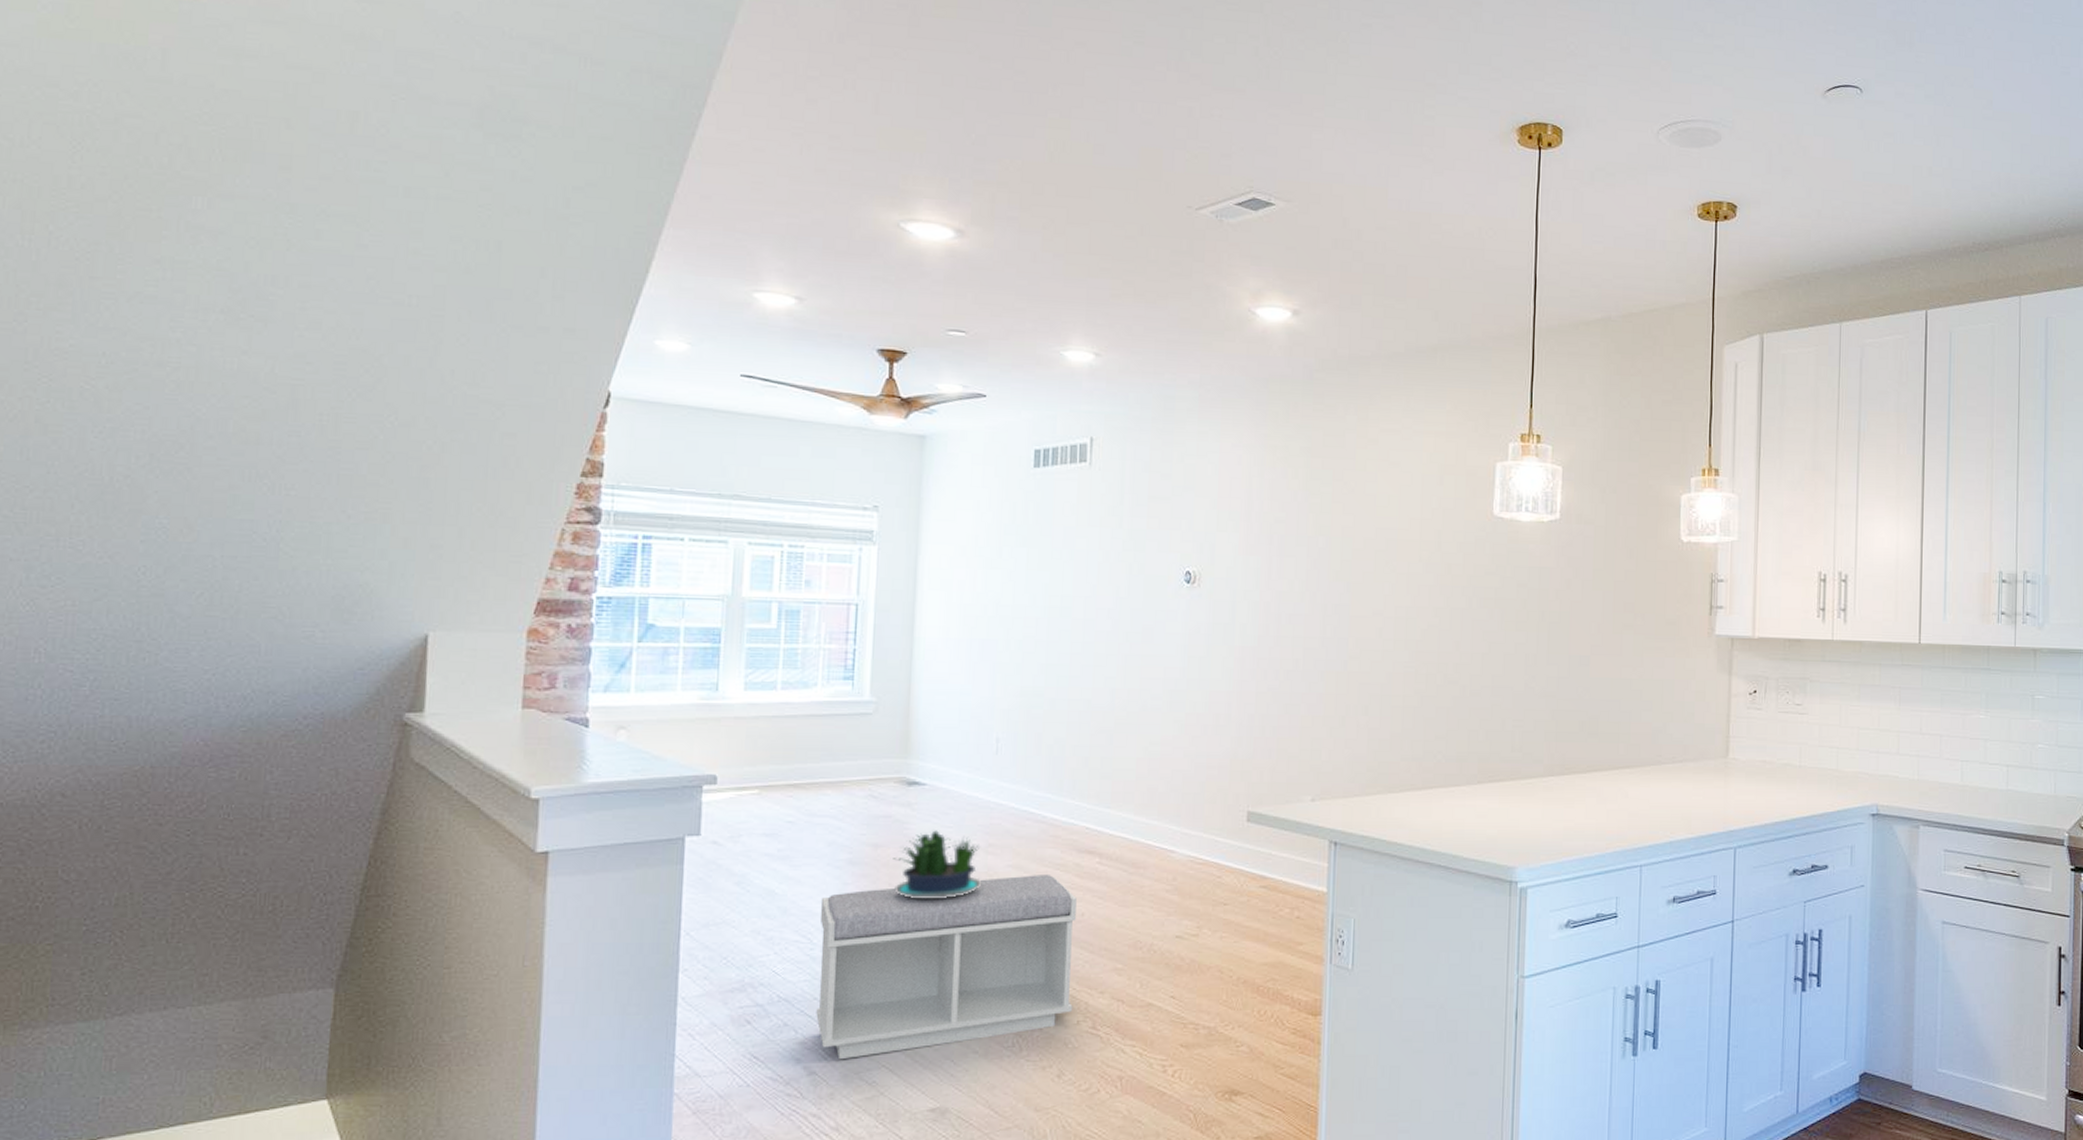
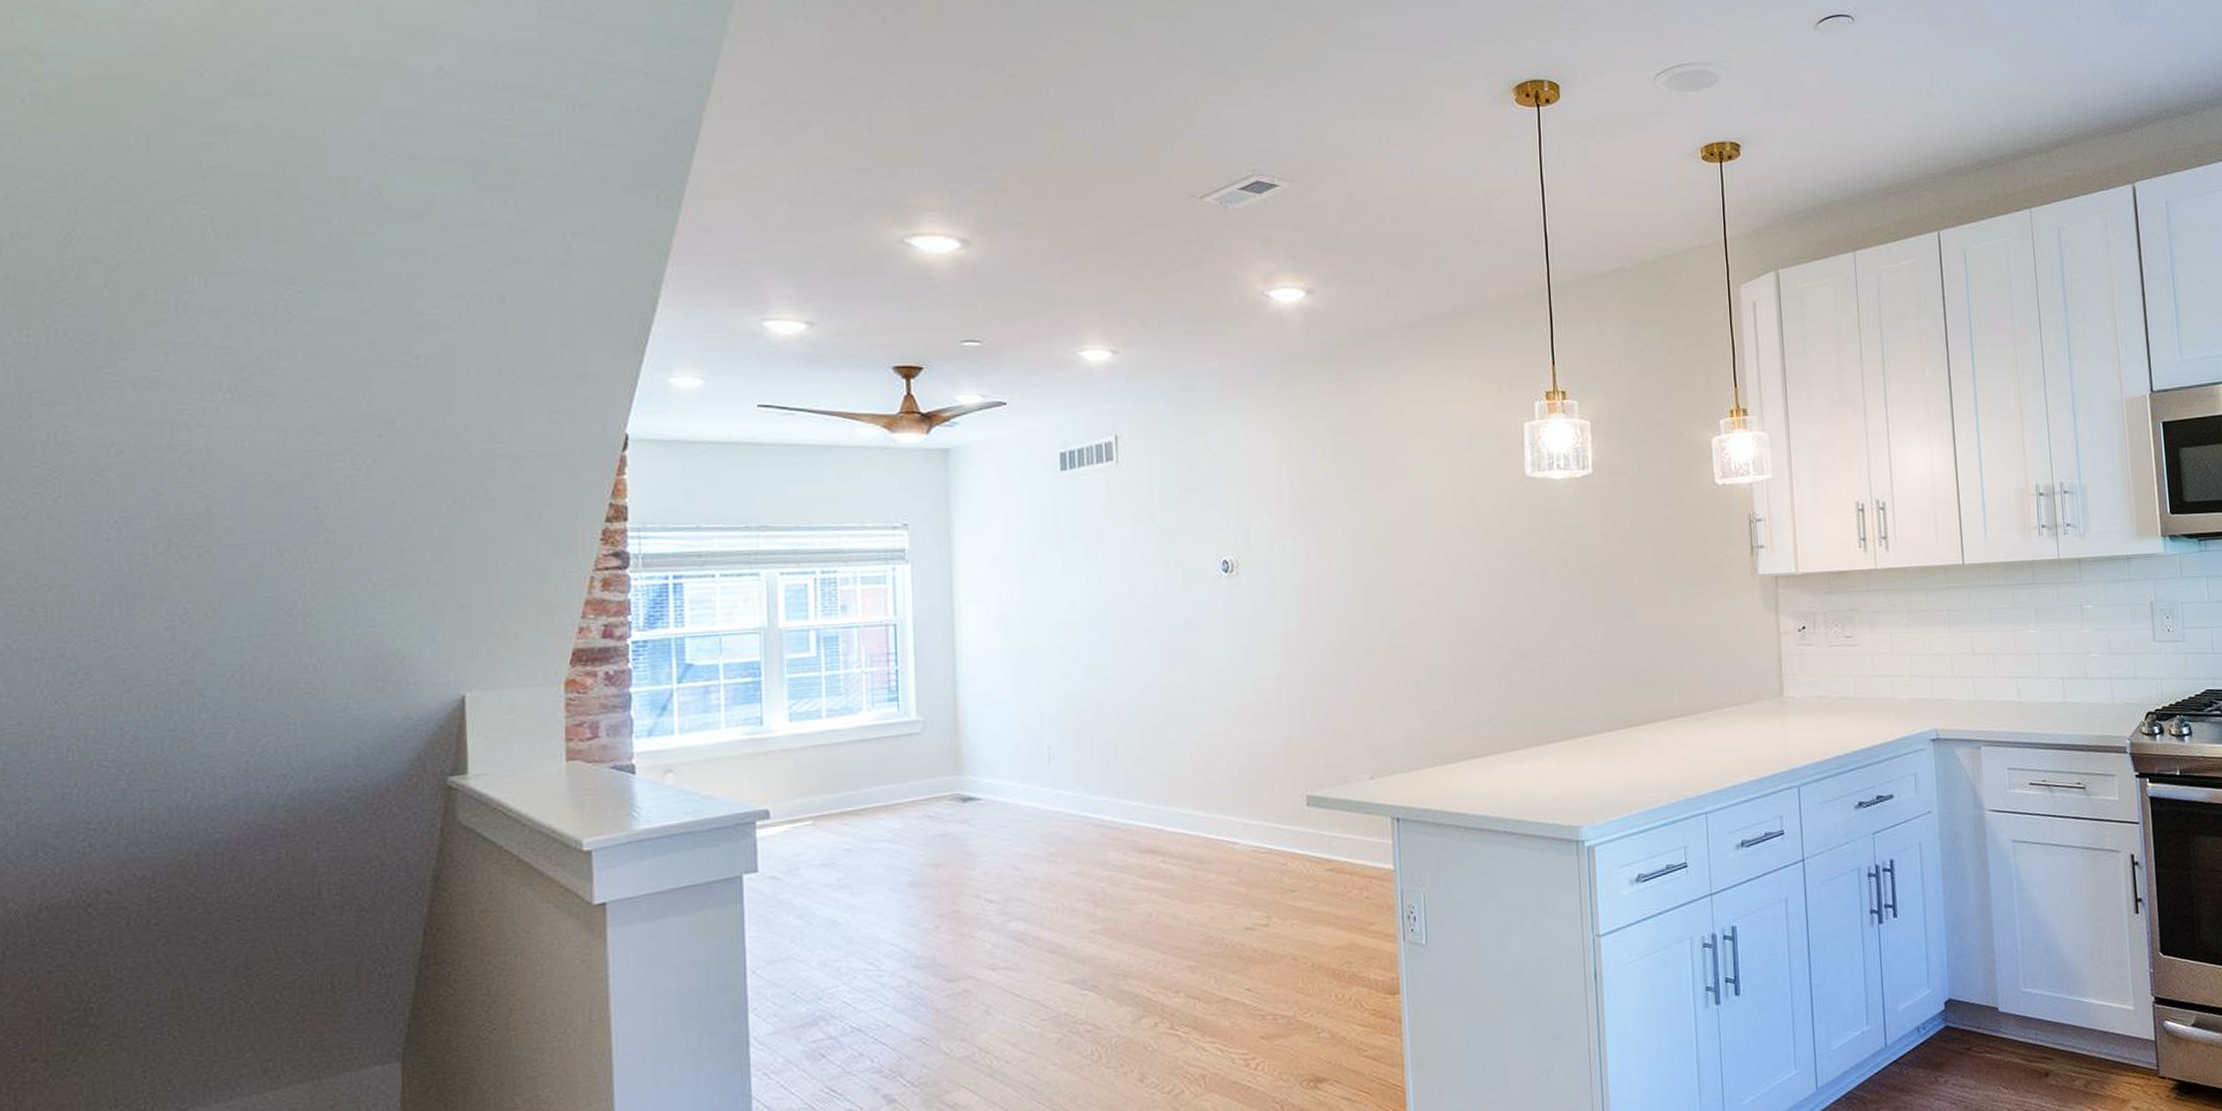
bench: present [816,875,1077,1060] -> none [885,878,1149,1085]
potted plant: present [893,830,982,899] -> none [954,844,1047,916]

